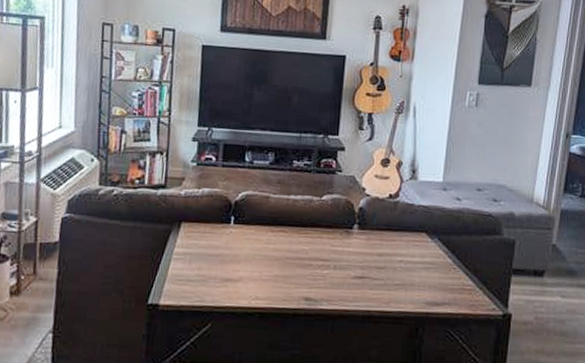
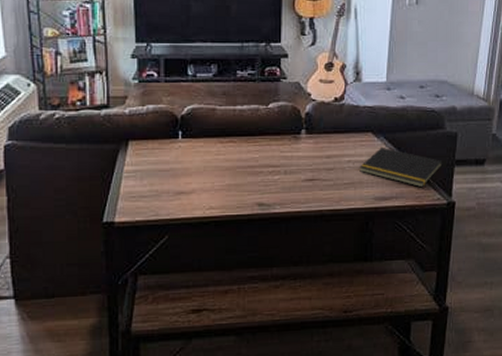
notepad: none [411,249,499,296] -> present [360,148,443,188]

